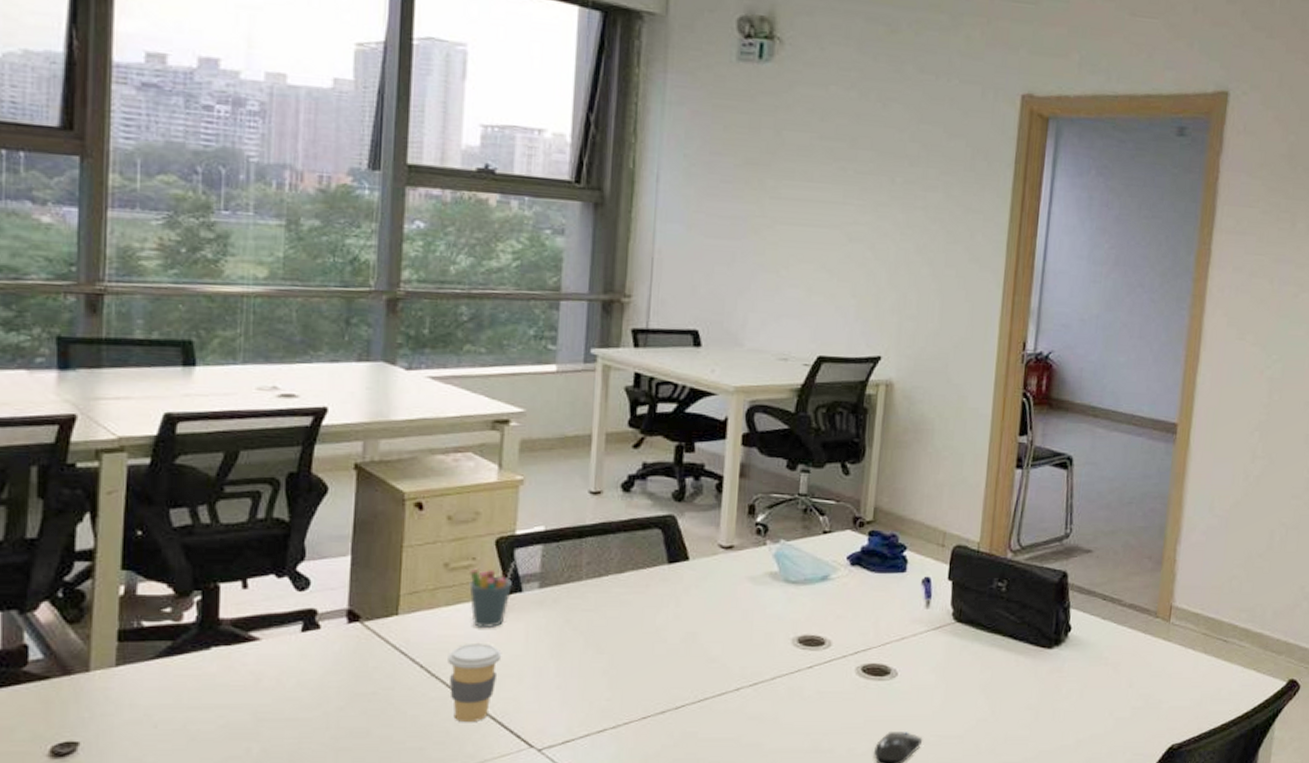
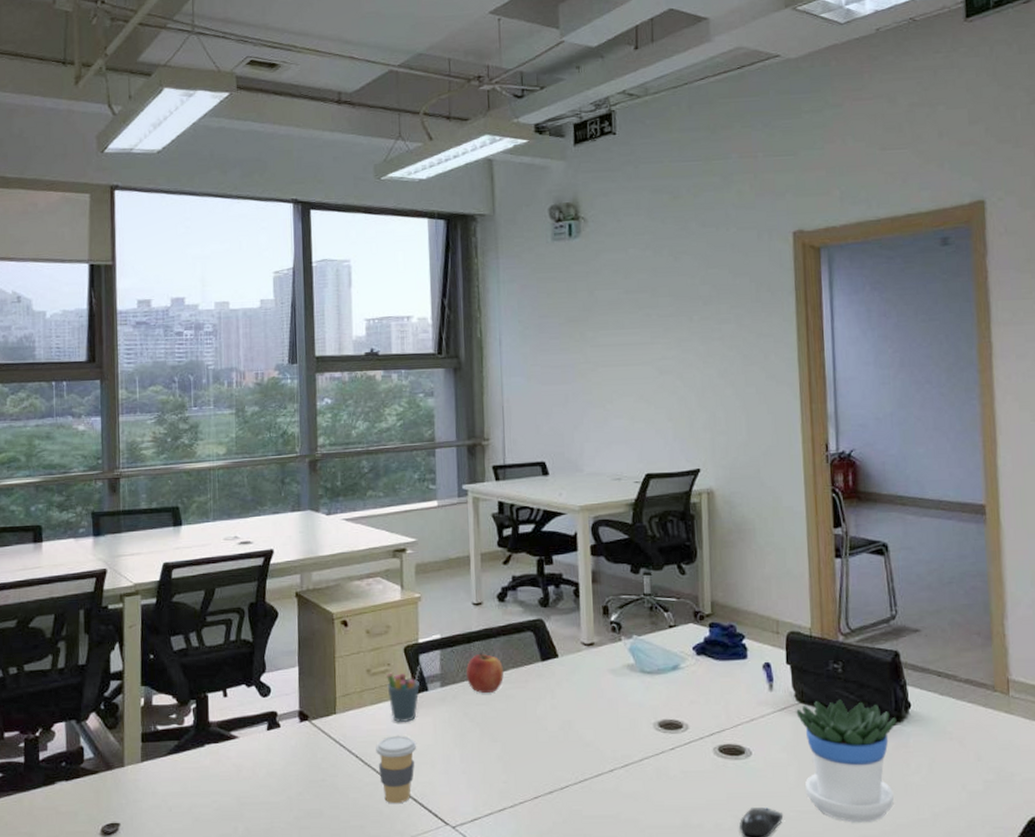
apple: none [573,549,620,597] -> present [466,652,504,693]
flowerpot: none [950,620,1055,748] -> present [796,699,897,823]

